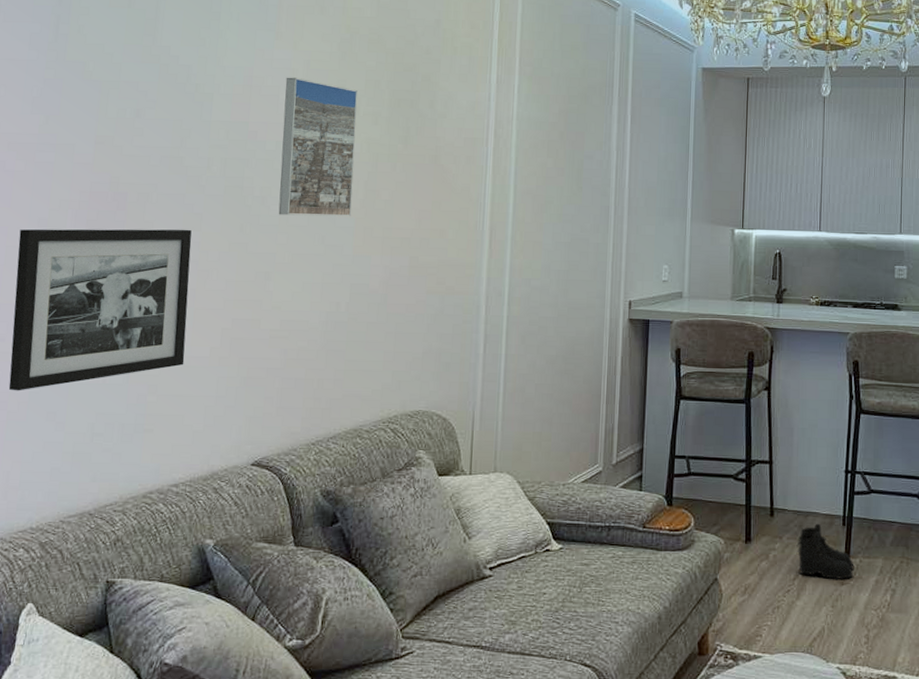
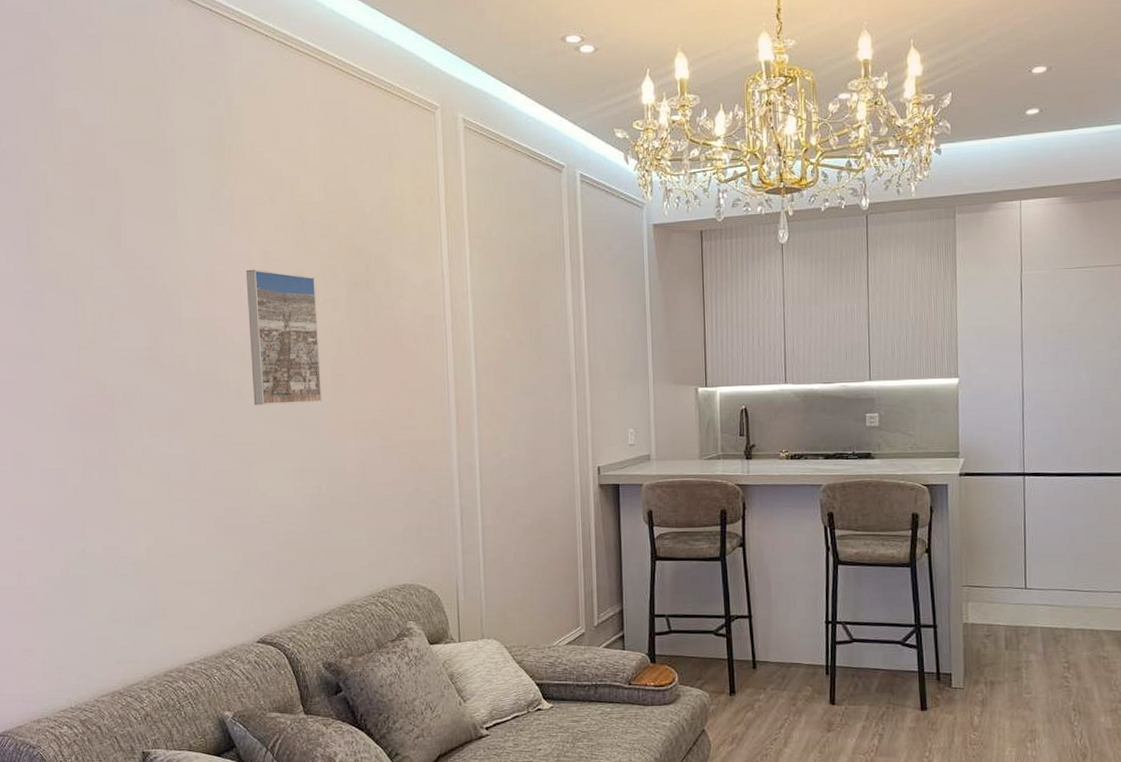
picture frame: present [8,229,192,391] -> none [23,425,185,586]
boots: present [796,523,854,580] -> none [781,673,840,727]

